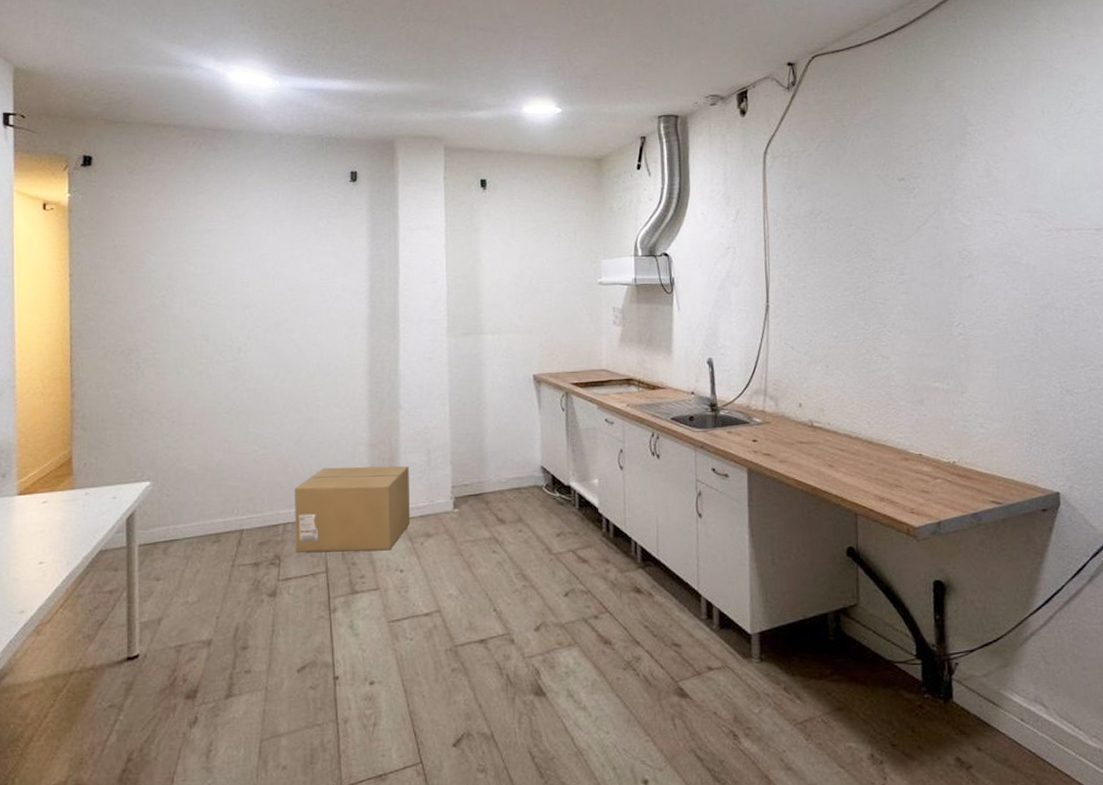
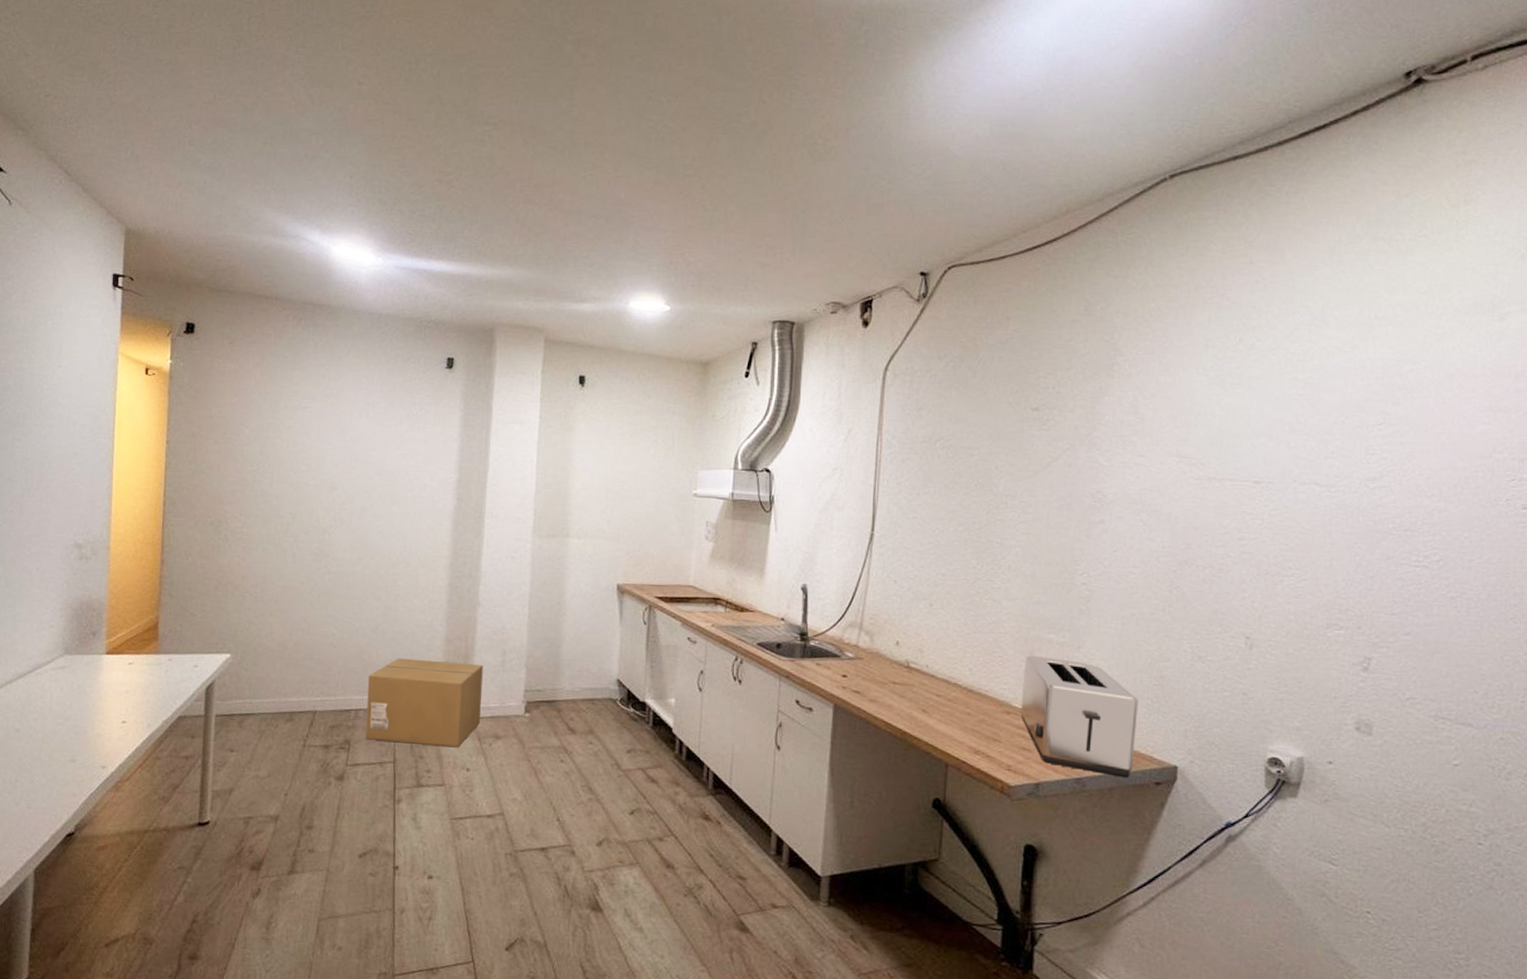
toaster: none [916,403,1021,508] -> present [1020,655,1138,778]

